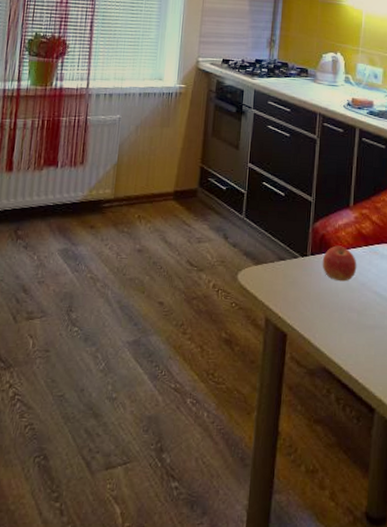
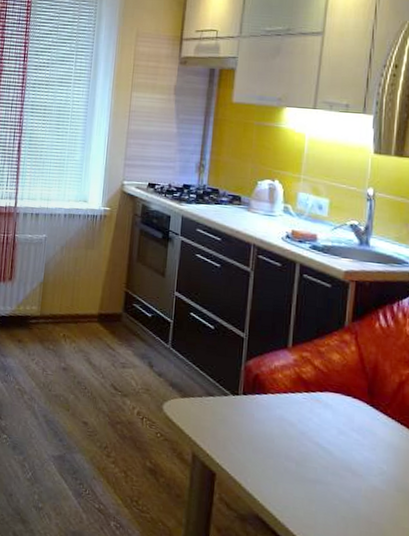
apple: present [322,245,357,282] -> none [255,387,296,428]

